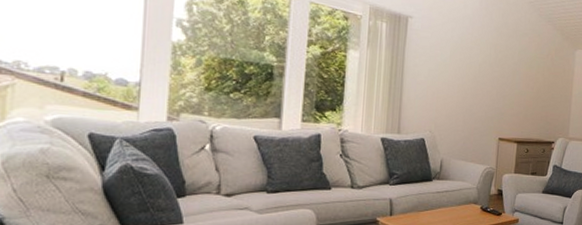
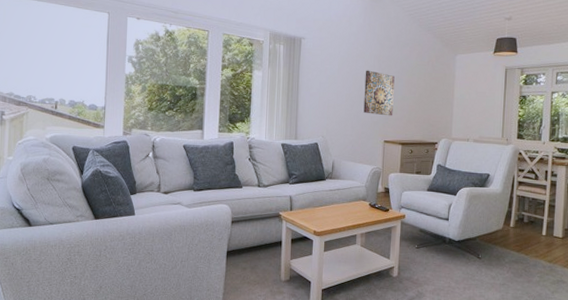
wall art: none [477,59,512,112] -> present [363,70,395,116]

